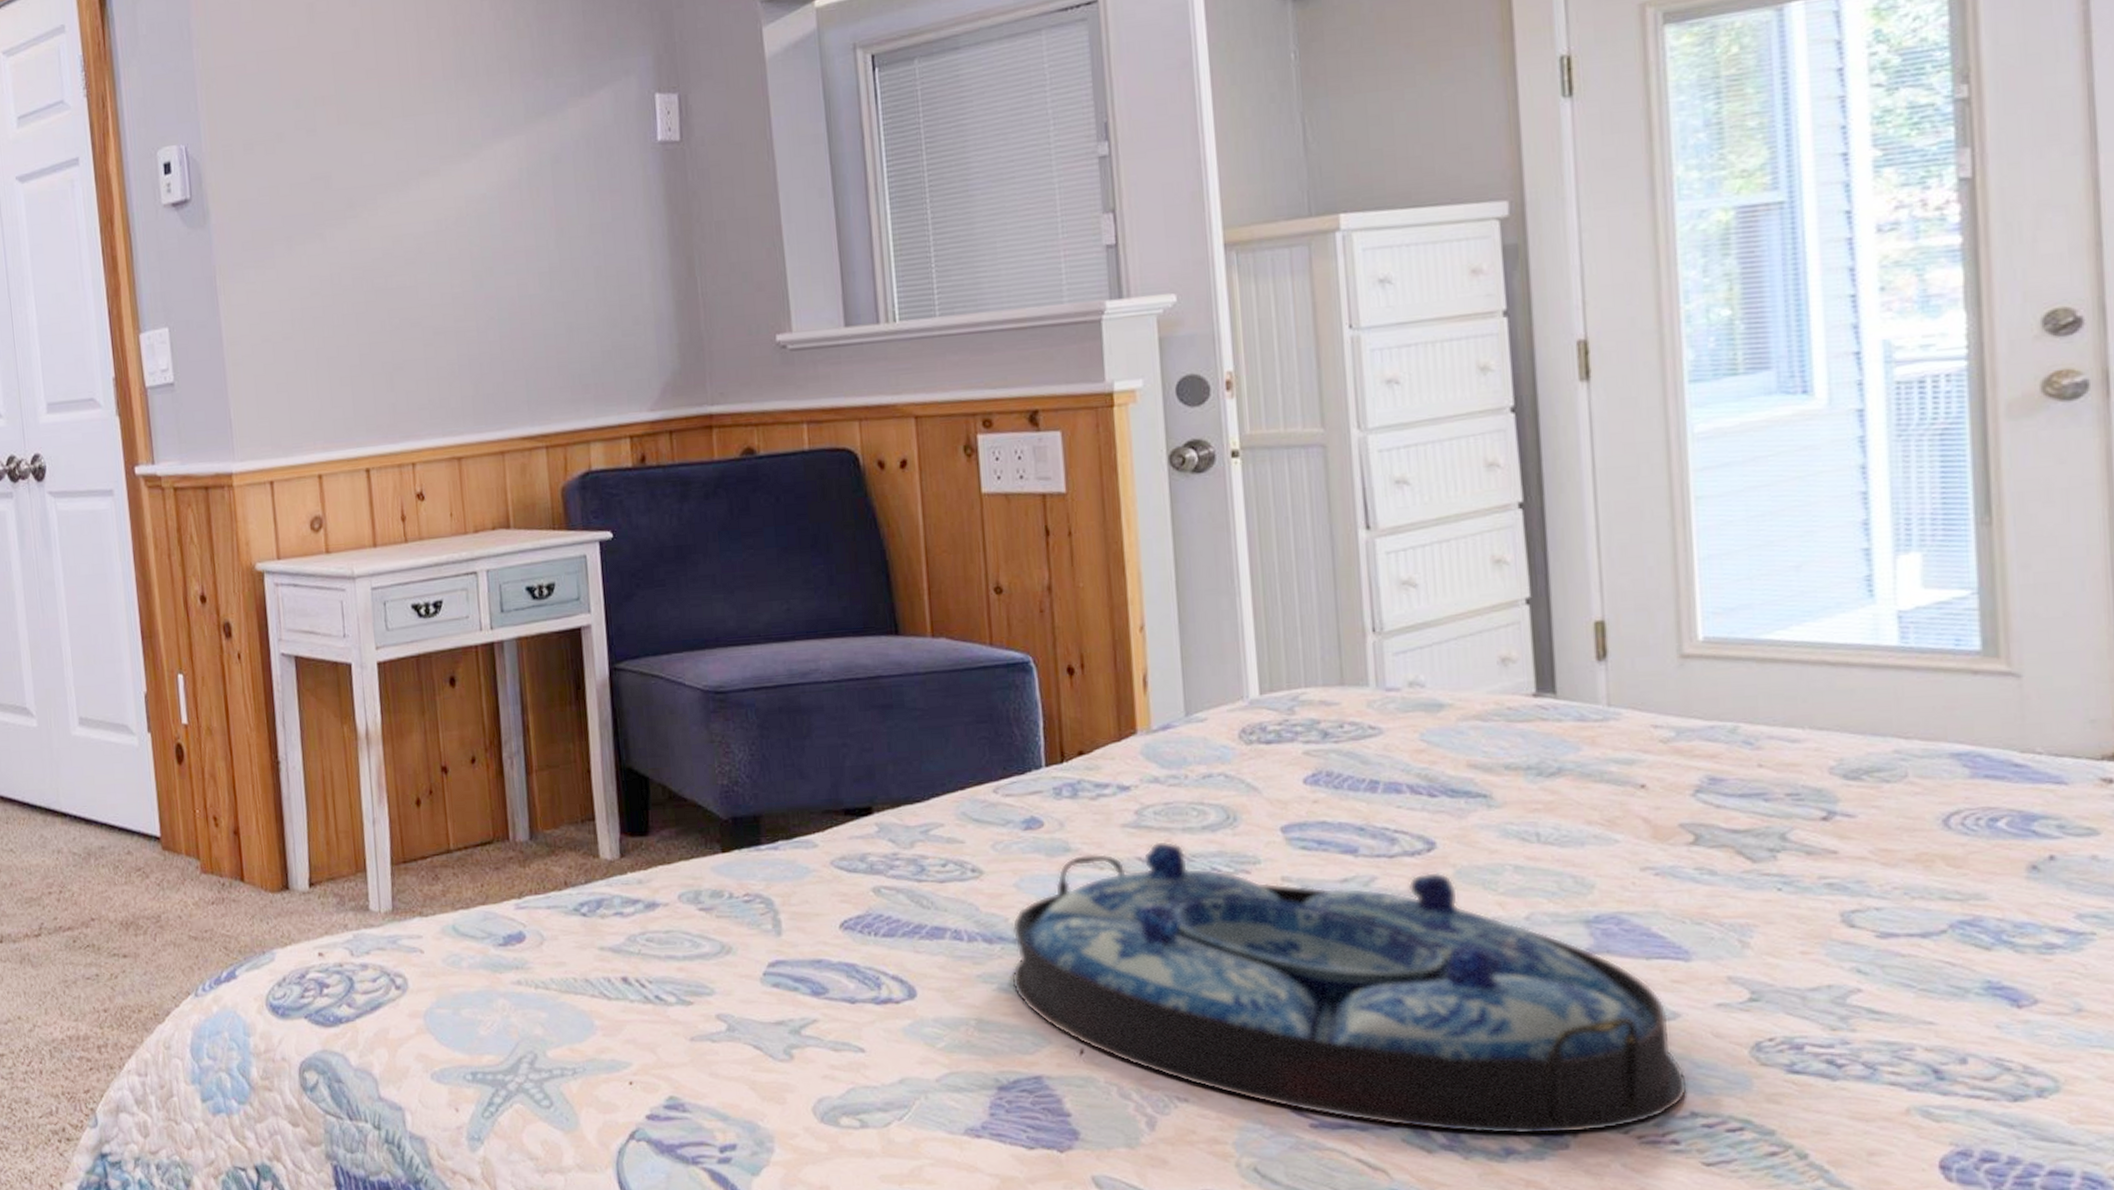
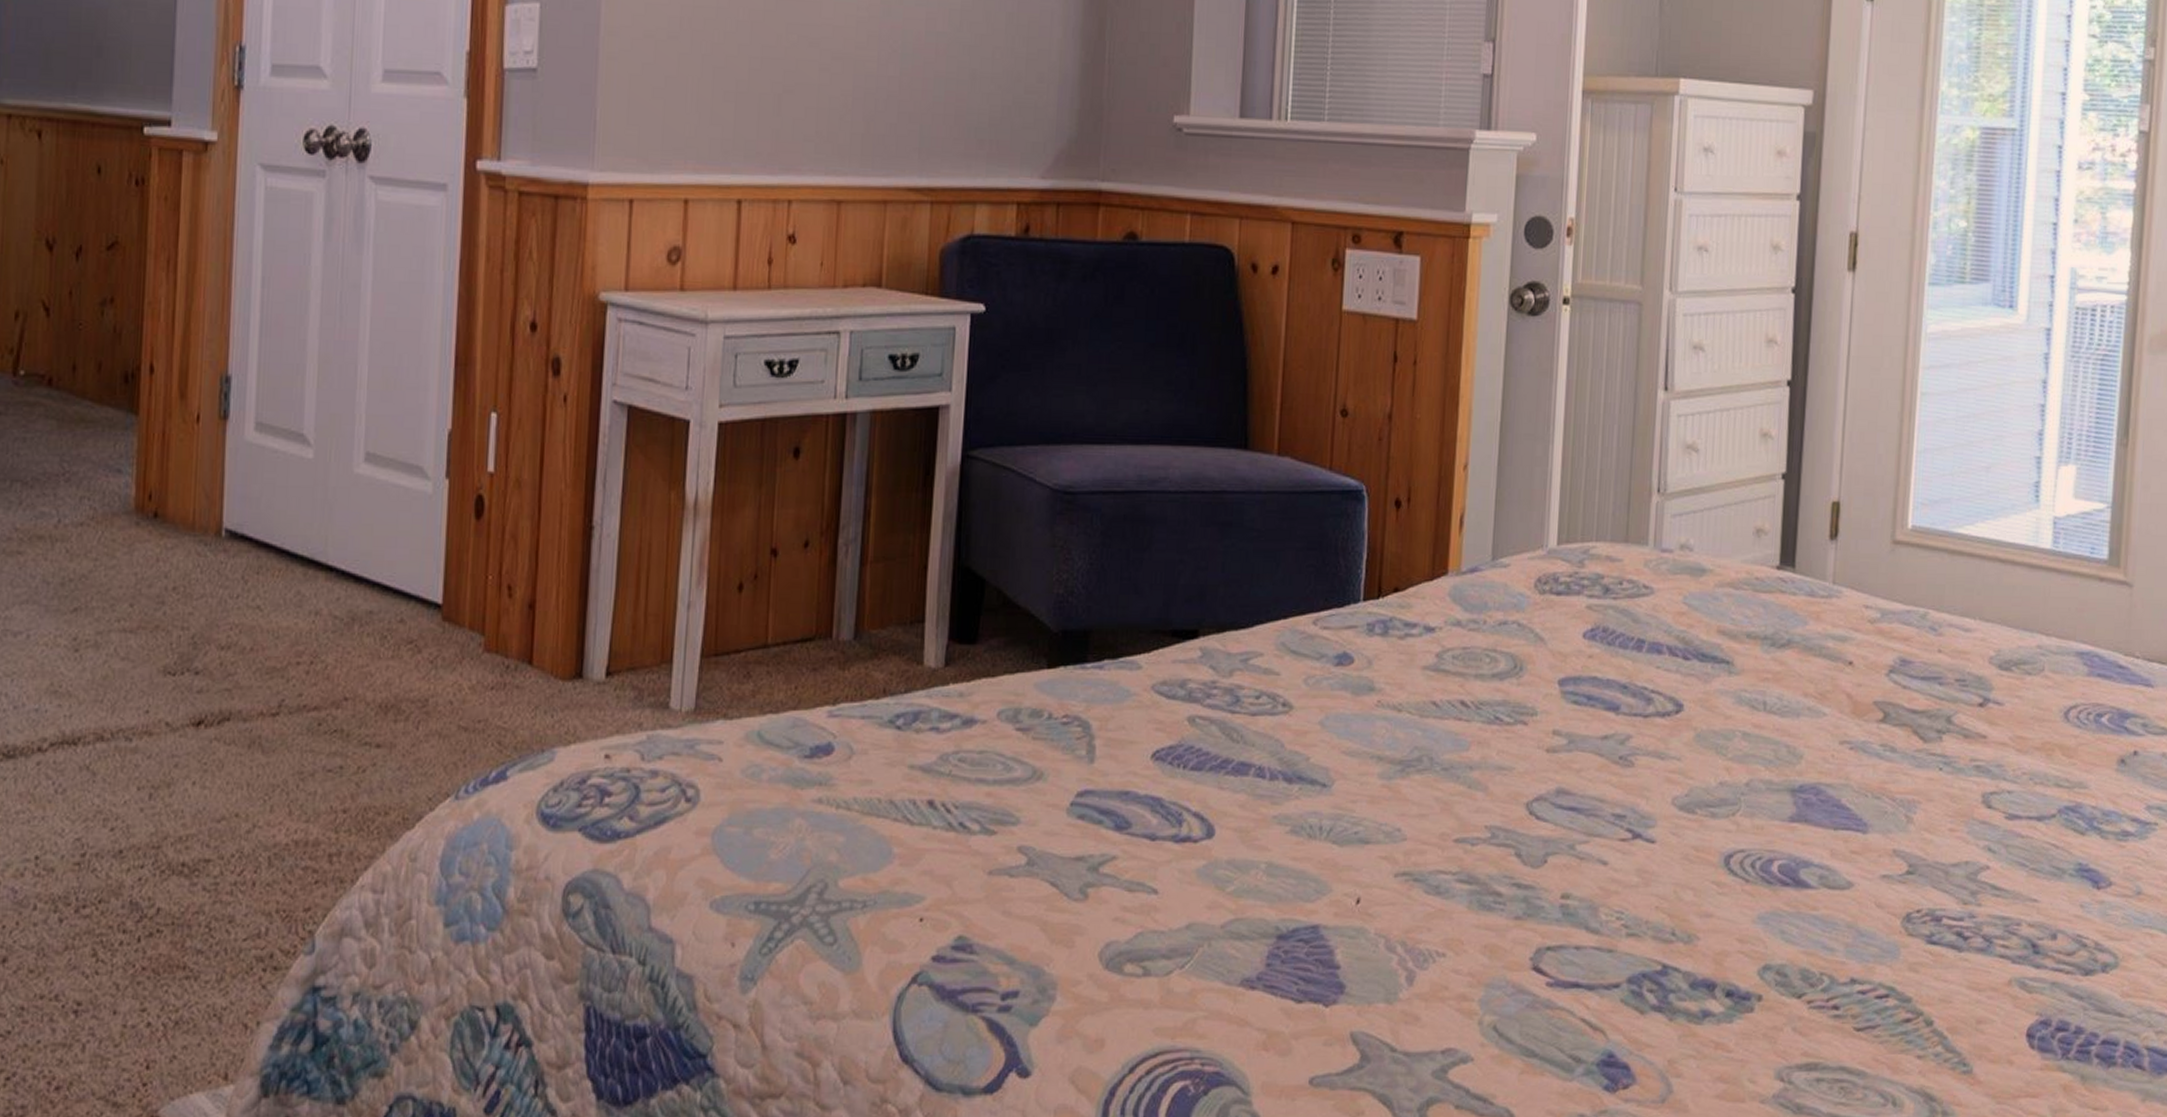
serving tray: present [1010,841,1689,1135] -> none [1303,687,1852,998]

